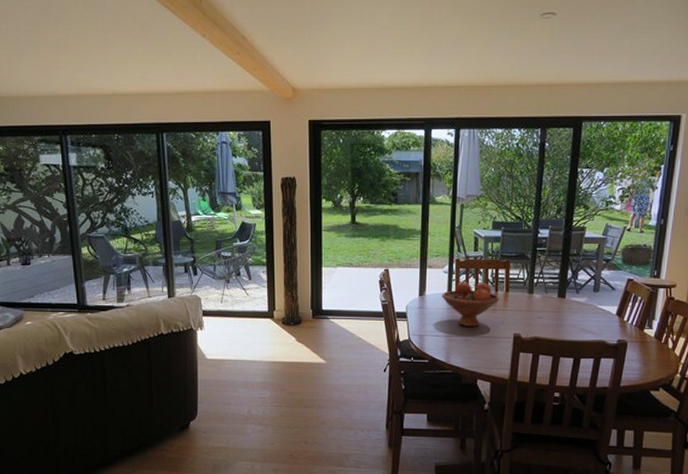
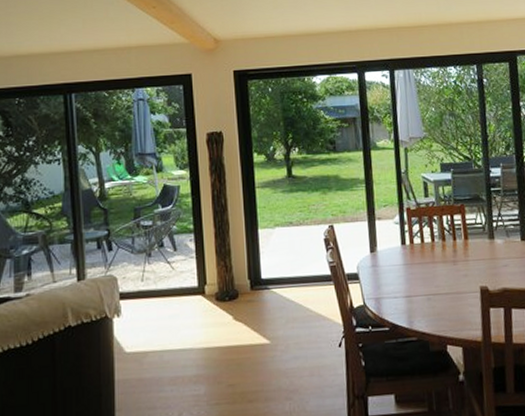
fruit bowl: present [442,282,500,326] -> none [395,231,460,284]

